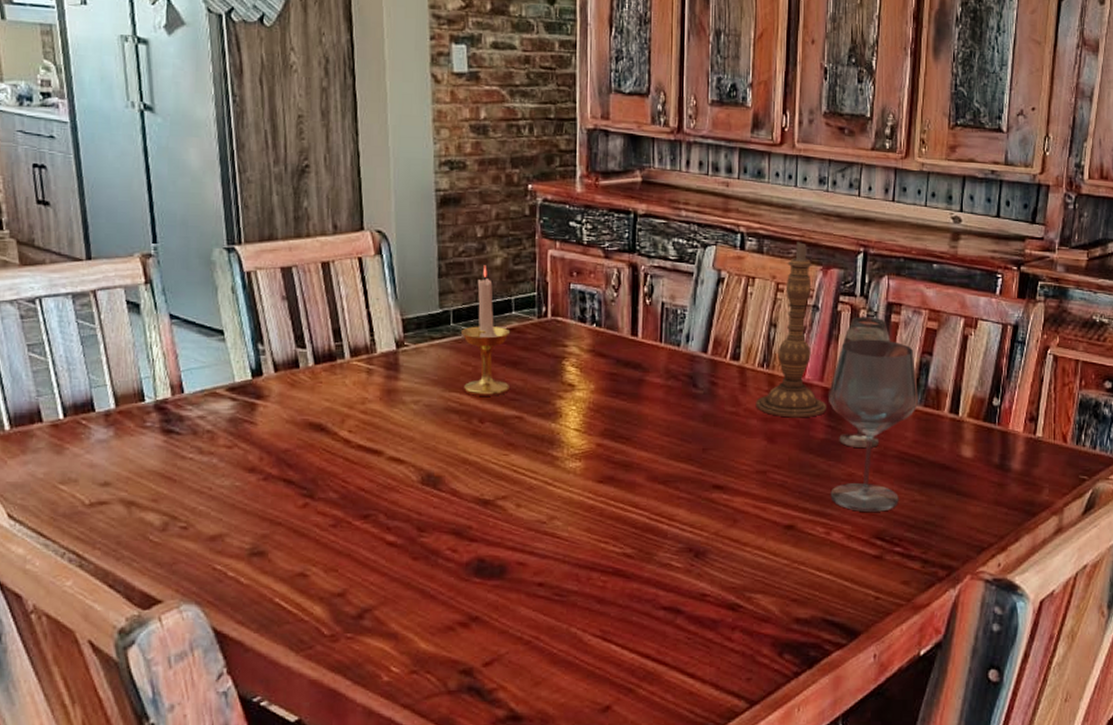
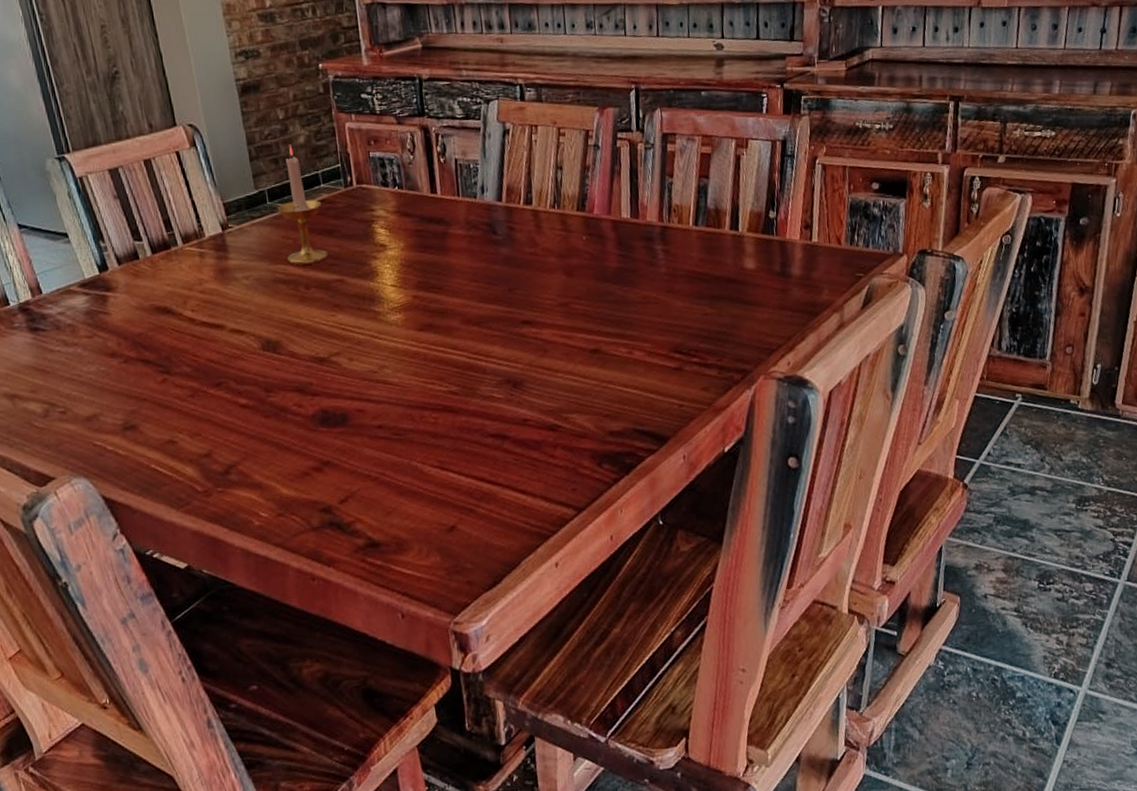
candlestick: present [756,240,826,418] -> none [551,84,617,252]
wine glass: present [829,339,918,512] -> none [617,169,700,330]
wineglass: present [839,316,890,448] -> none [625,149,669,272]

